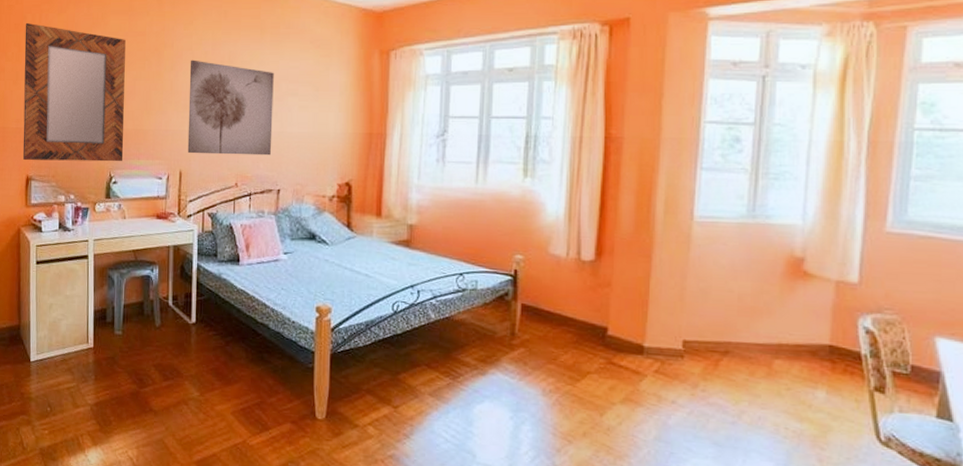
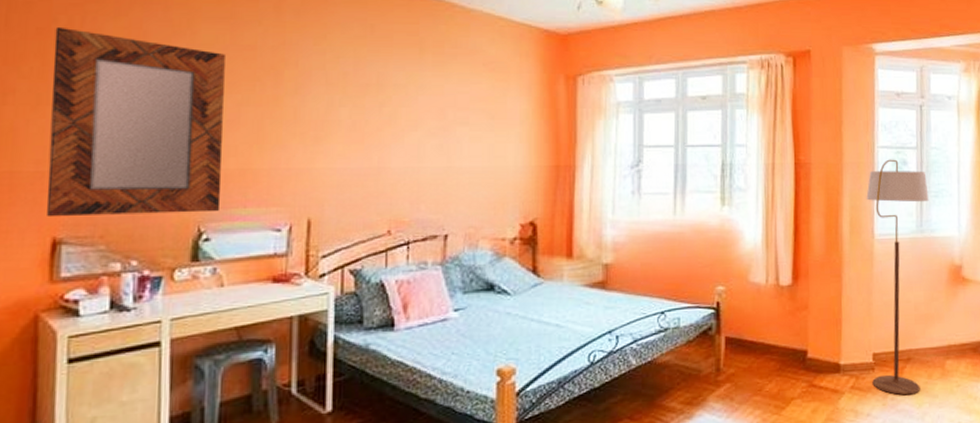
wall art: present [187,60,274,156] -> none [319,81,438,197]
floor lamp: none [680,135,766,390] -> present [866,159,929,396]

